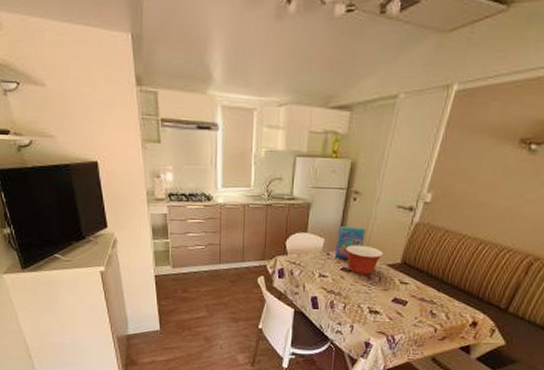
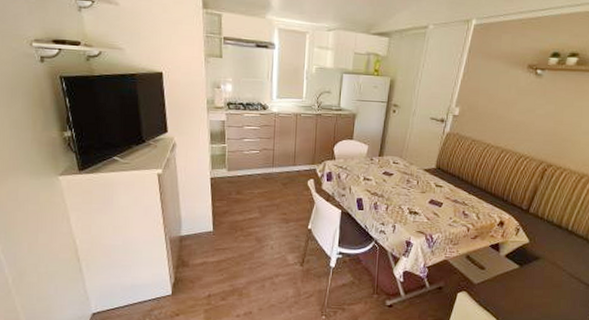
cereal box: present [335,226,366,260] -> none [378,135,404,165]
mixing bowl: present [346,245,383,275] -> none [387,151,420,179]

